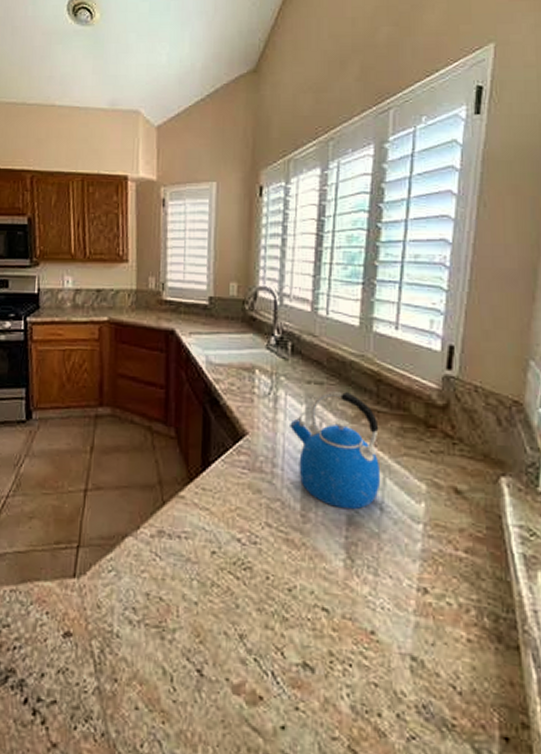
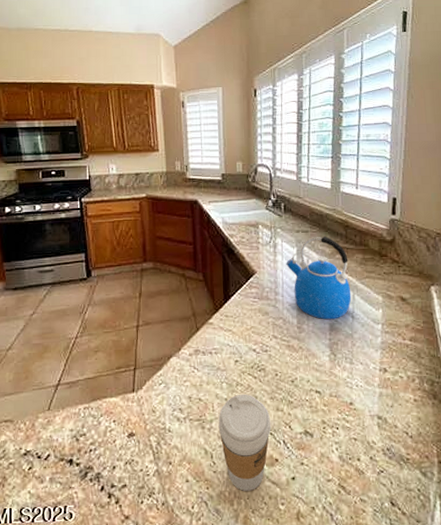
coffee cup: none [183,598,256,737] -> present [218,394,271,492]

